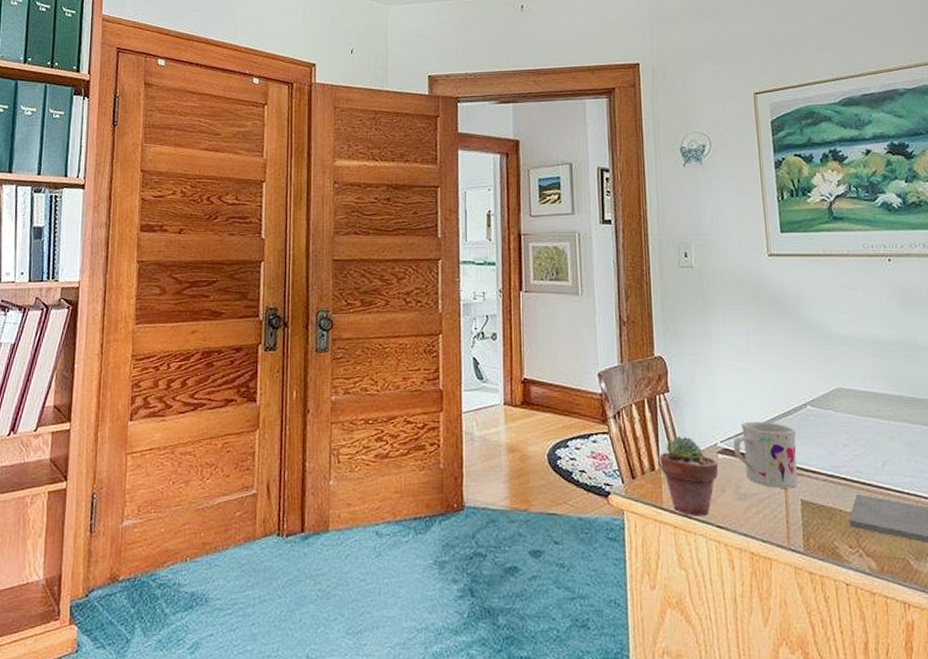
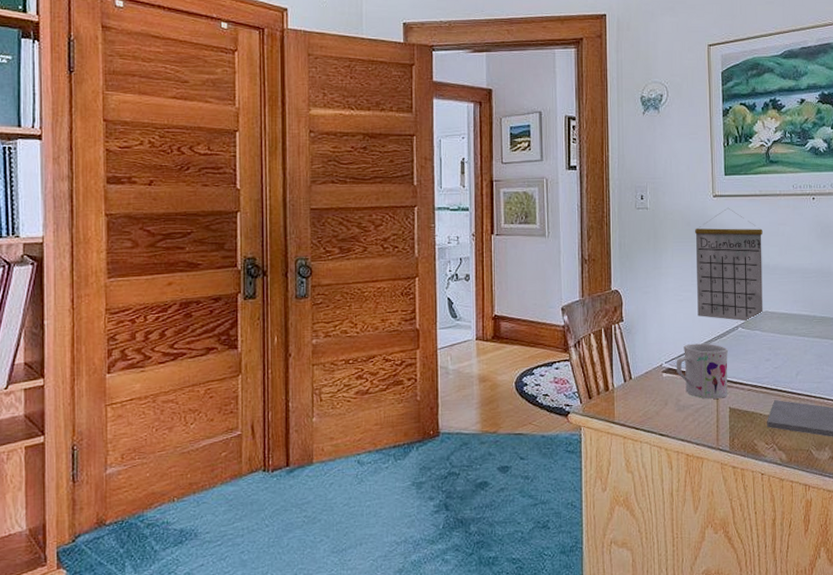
potted succulent: present [659,436,719,516] -> none [613,359,663,428]
calendar: none [749,268,836,399] -> present [695,207,763,322]

